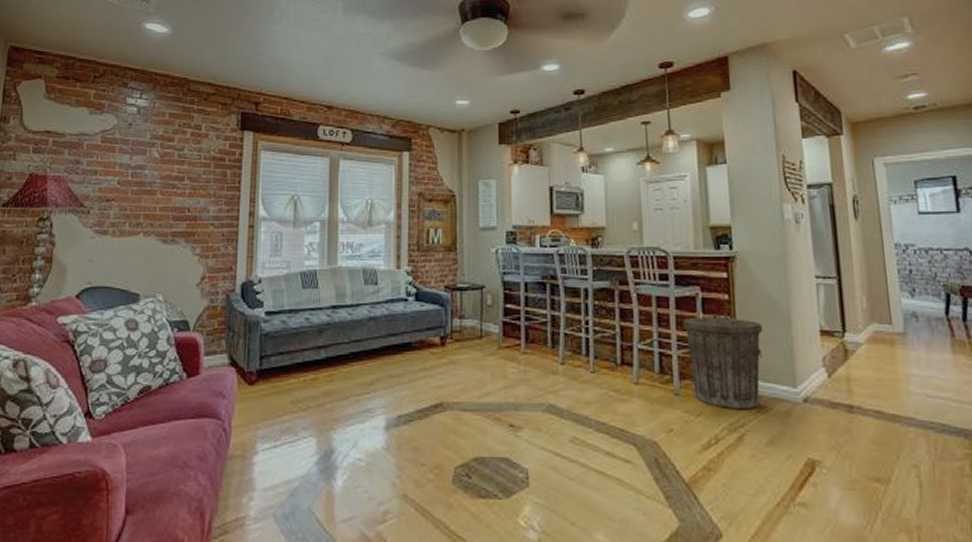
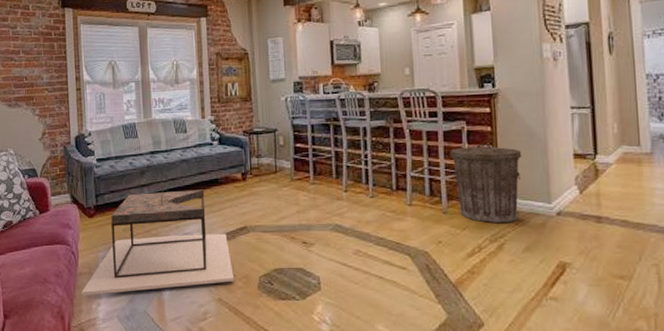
coffee table: none [230,349,424,486] -> present [81,186,234,295]

